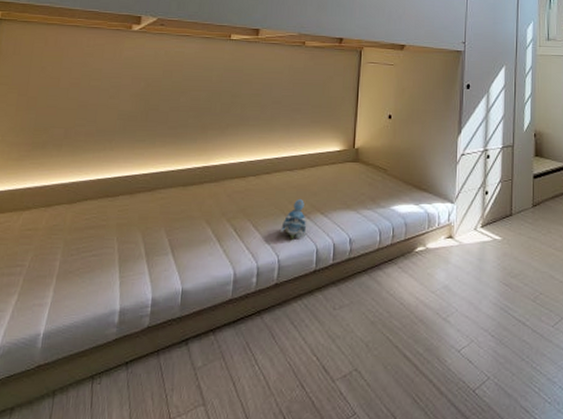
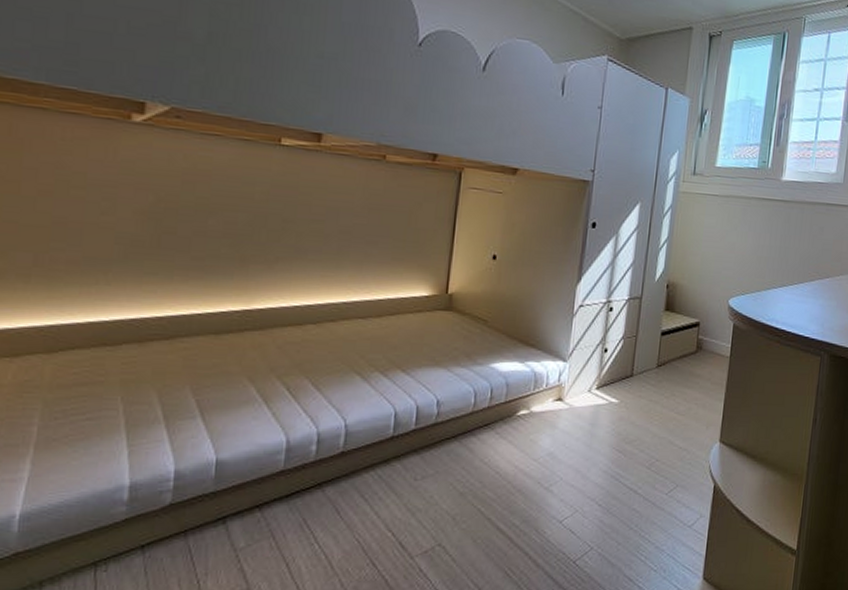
plush toy: present [281,198,307,241] -> none [349,352,383,403]

